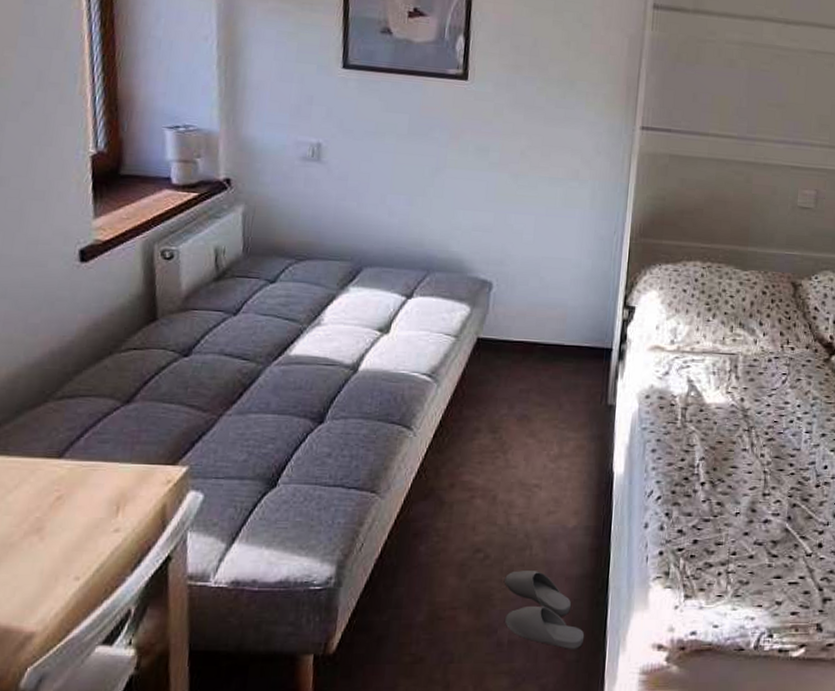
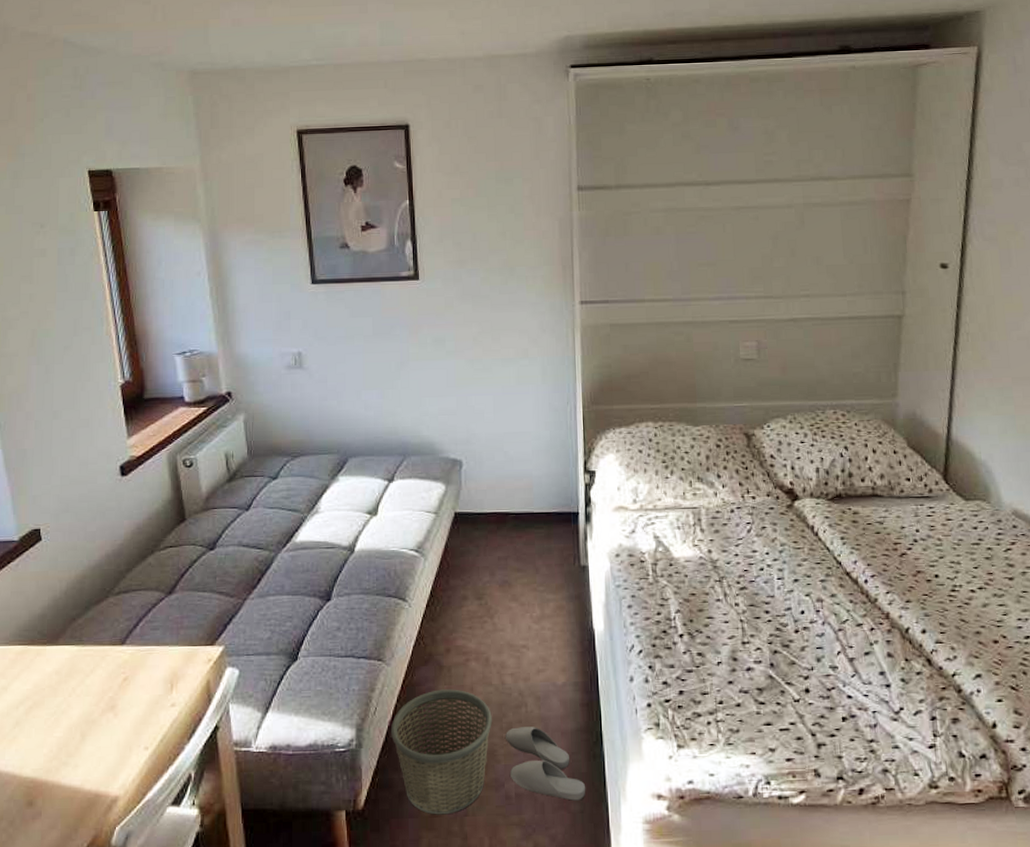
basket: none [376,527,493,661] -> present [390,689,492,815]

